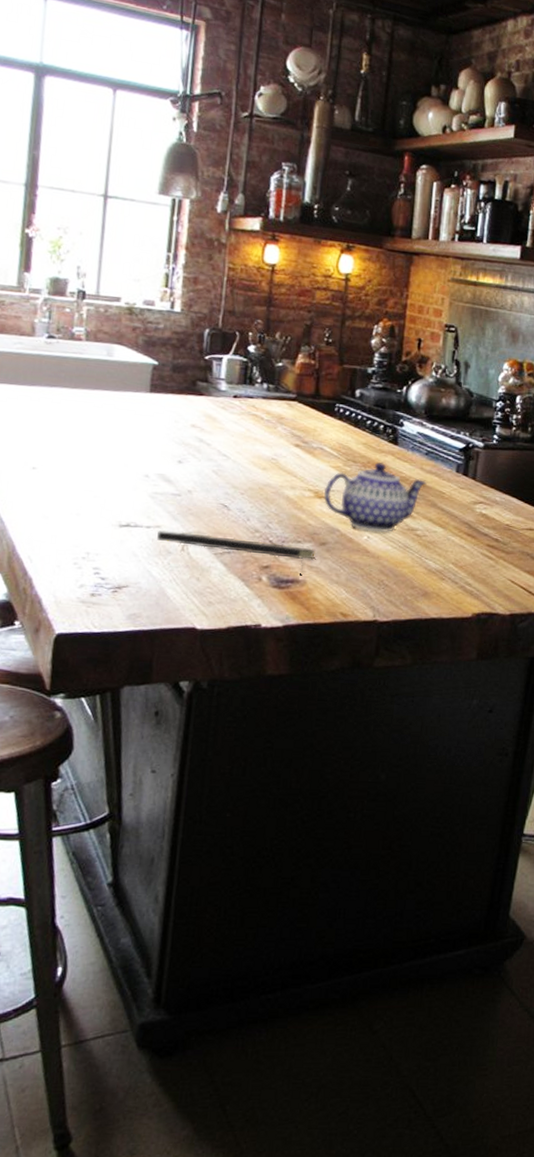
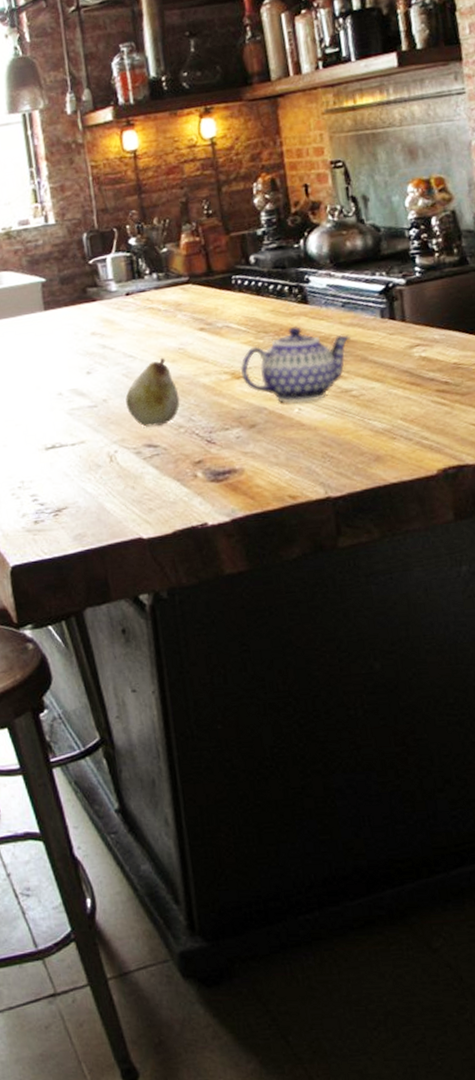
notepad: present [157,530,317,576] -> none [83,433,248,464]
fruit: none [209,463,262,526] -> present [125,357,180,427]

